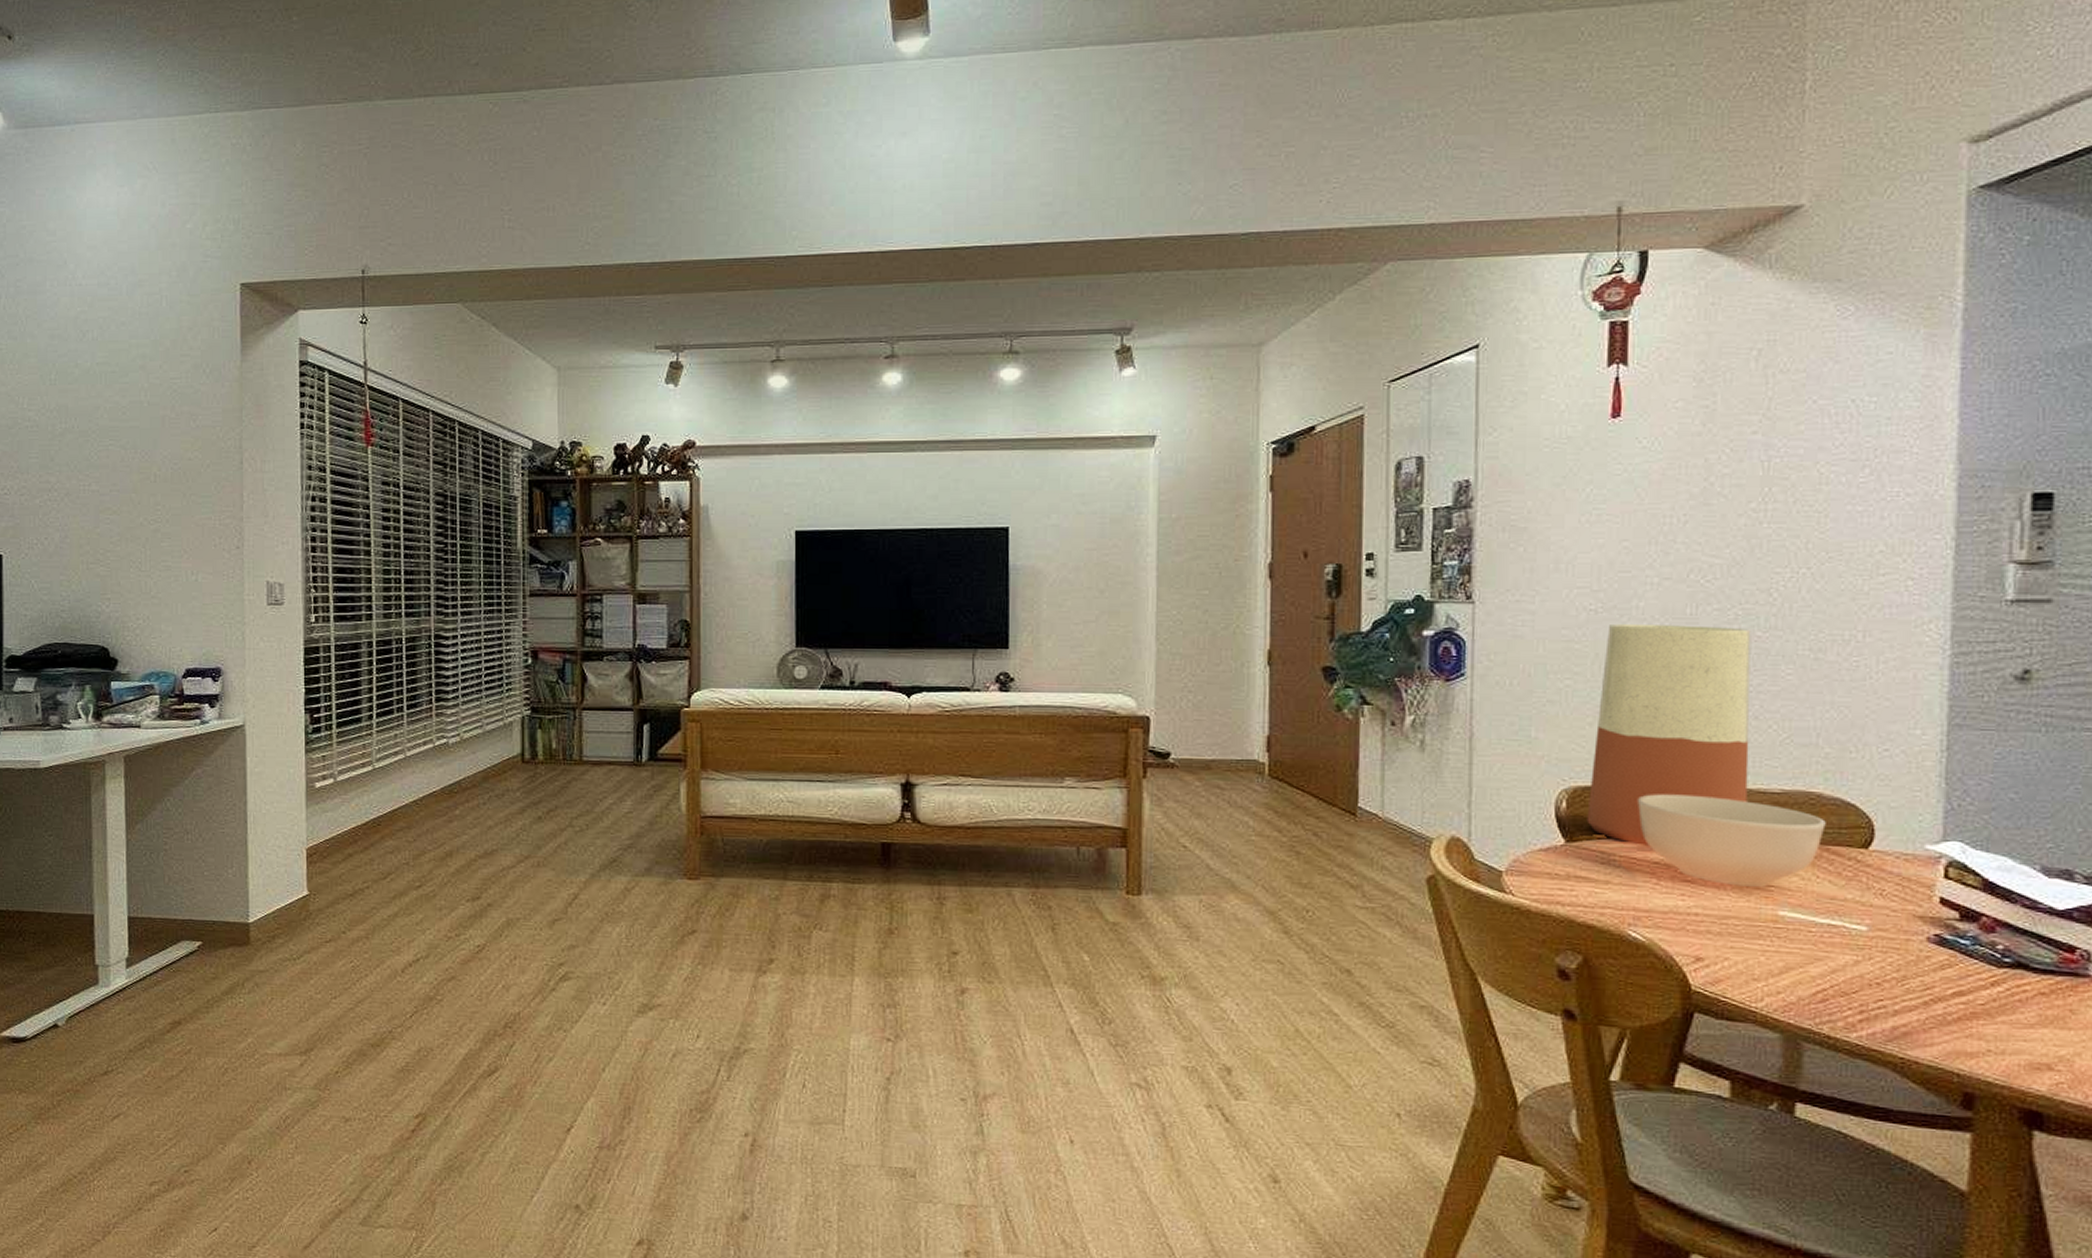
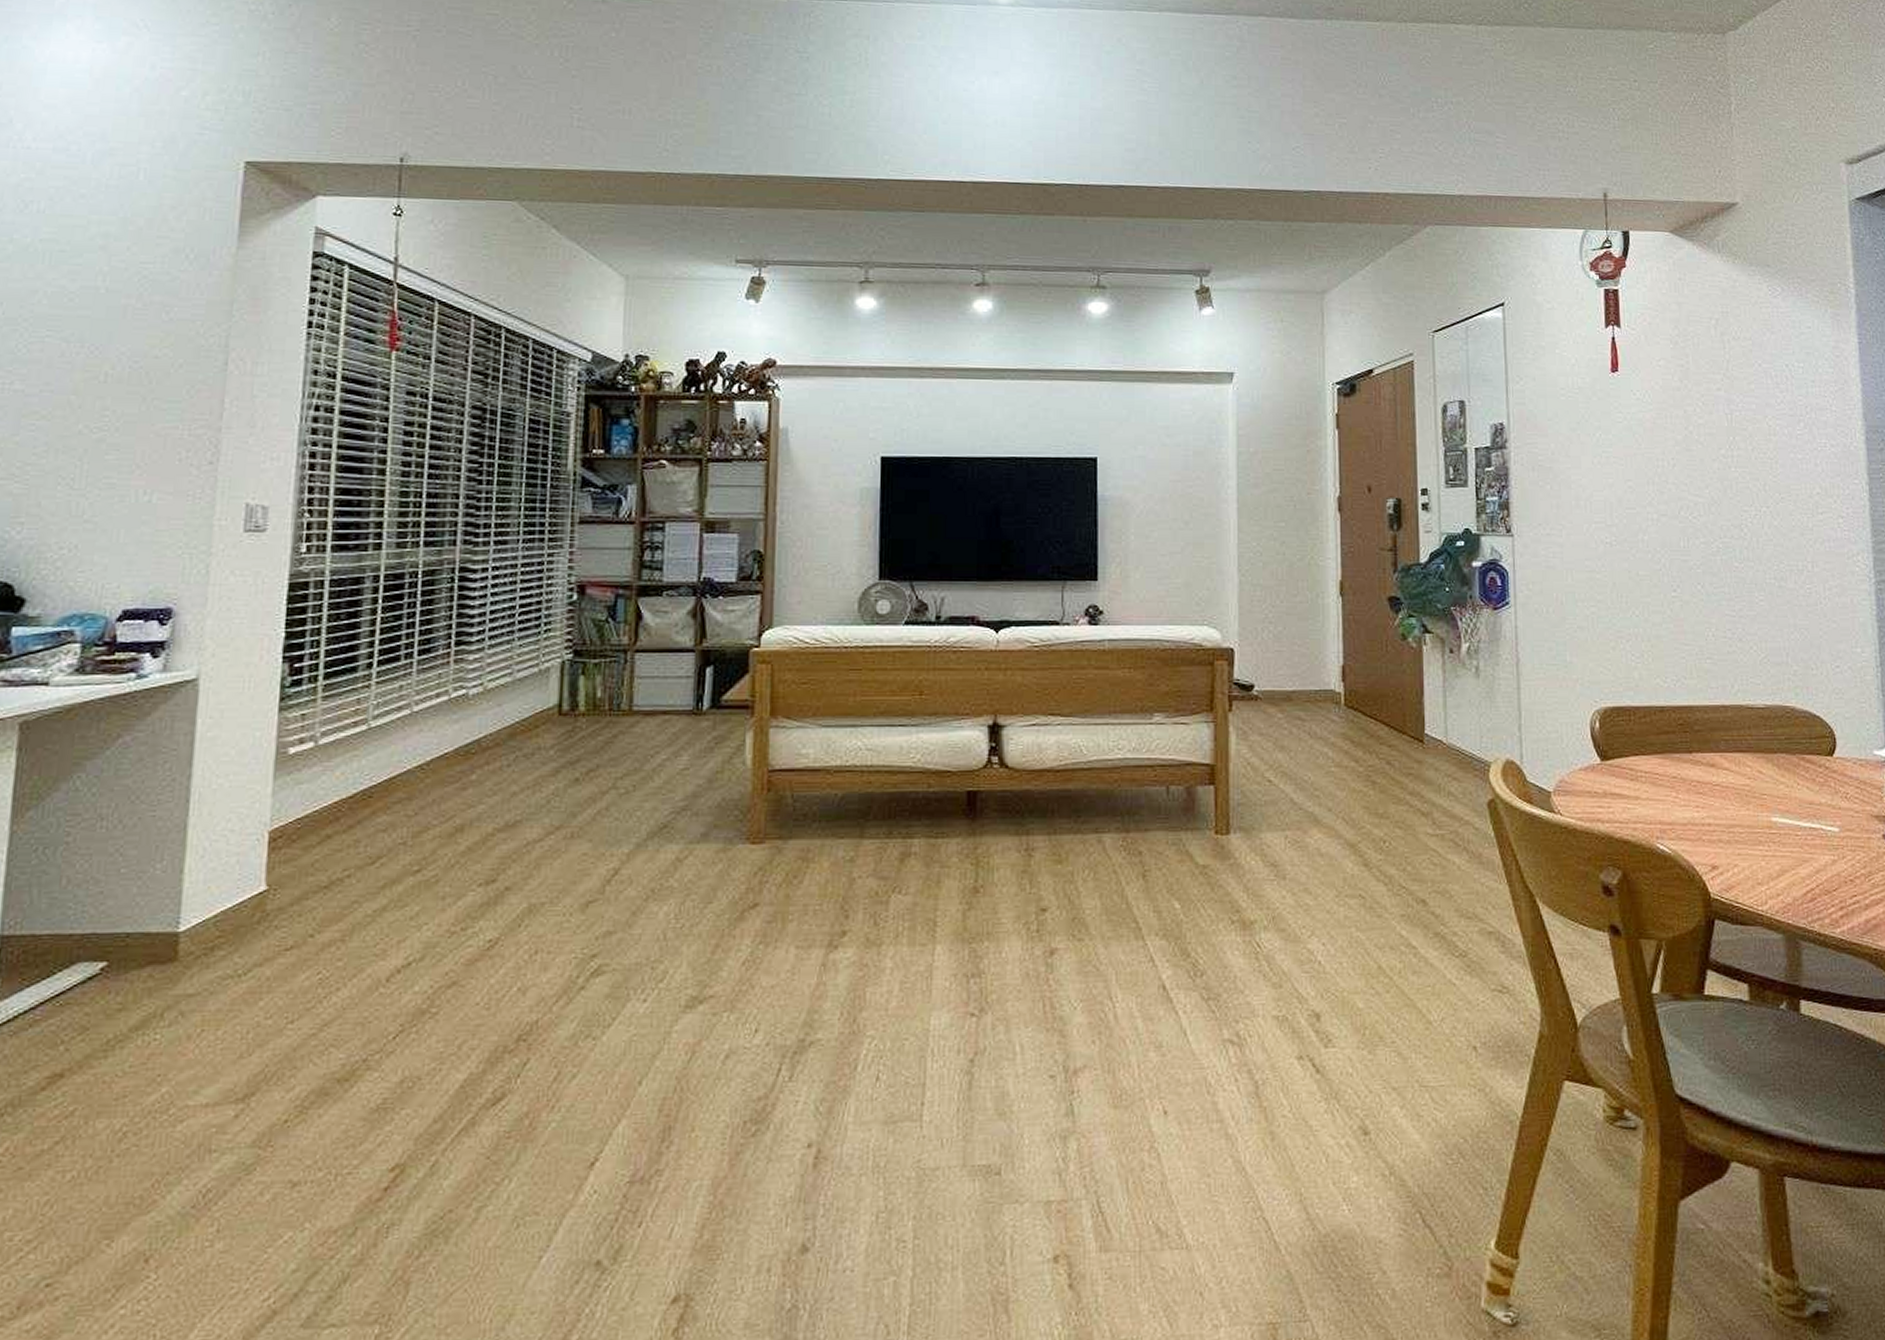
vase: present [1587,623,1751,846] -> none [1616,555,1740,761]
bowl: present [1637,794,1826,887] -> none [1655,712,1800,796]

